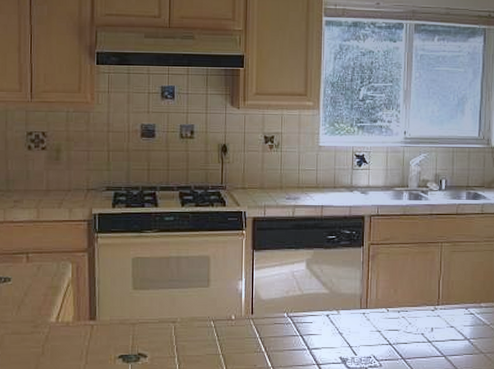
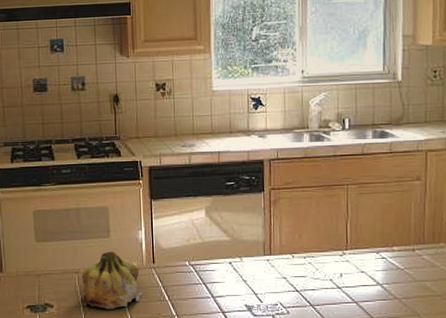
fruit: none [177,301,239,360] -> present [81,251,142,309]

